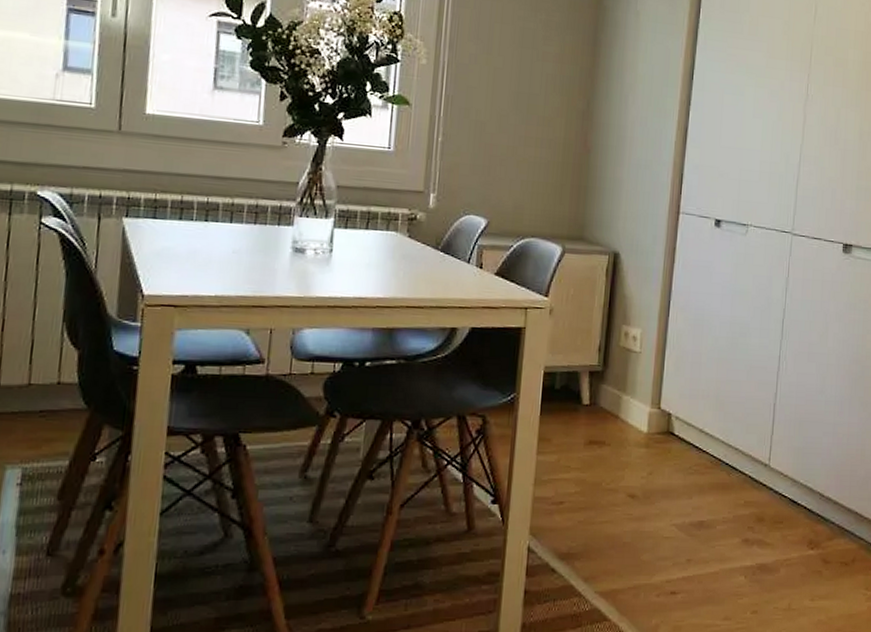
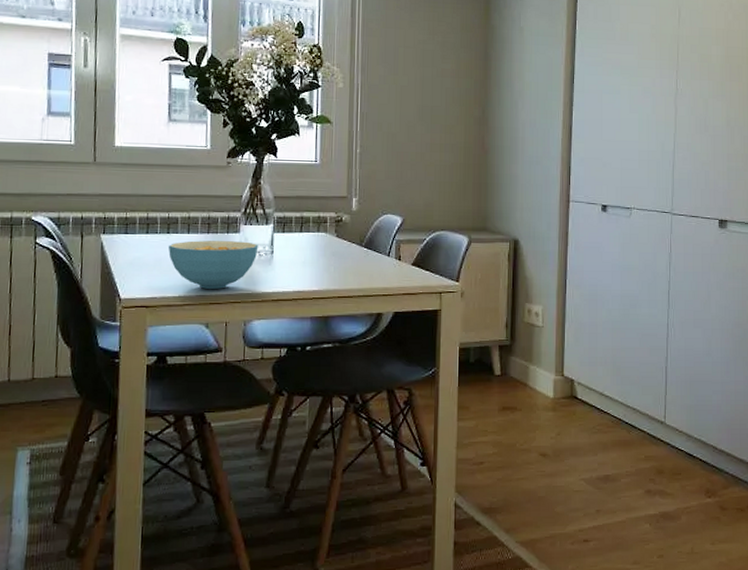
cereal bowl: none [205,231,315,290] -> present [168,240,259,289]

